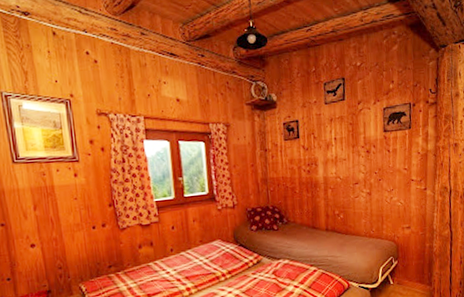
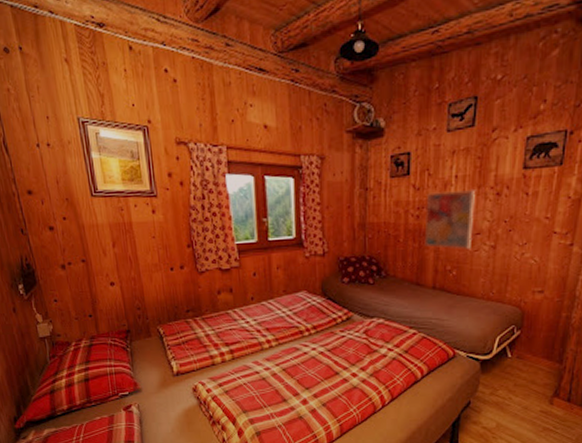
wall art: none [314,149,352,197] -> present [424,190,475,250]

